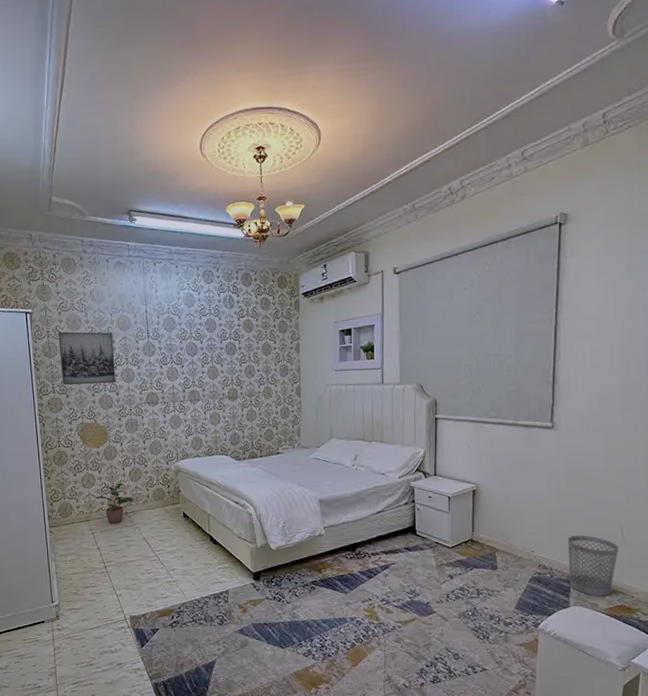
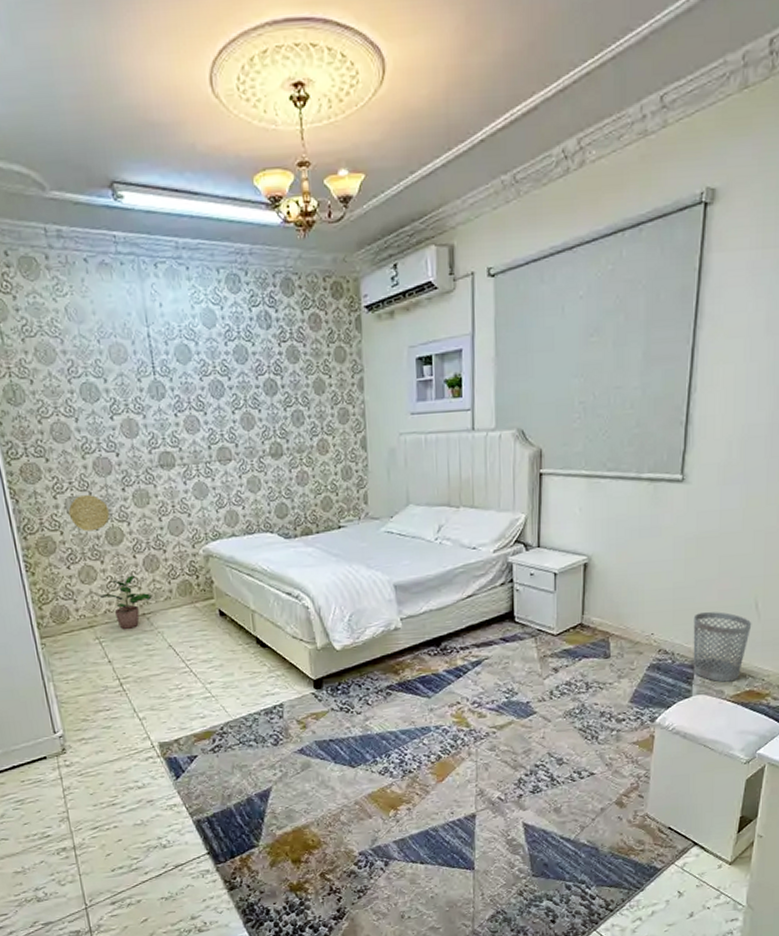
wall art: present [58,332,116,385] -> none [24,367,113,445]

